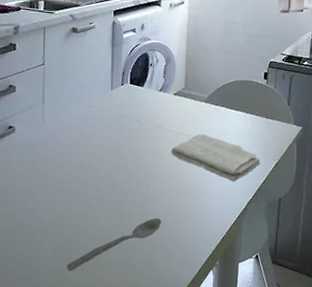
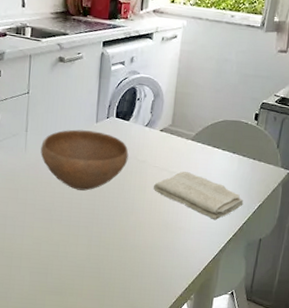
bowl: none [58,98,145,159] -> present [40,129,129,191]
spoon: present [66,218,162,270] -> none [43,250,140,294]

